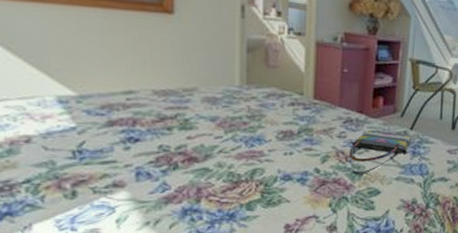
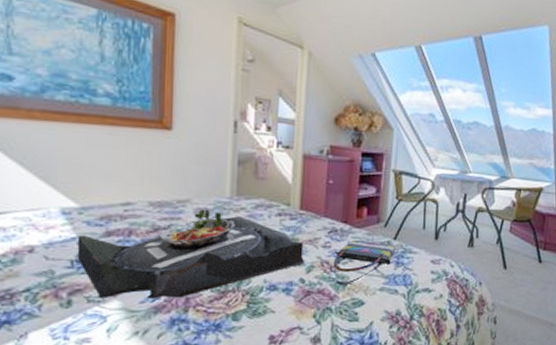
serving tray: none [77,98,320,189] -> present [77,209,305,299]

